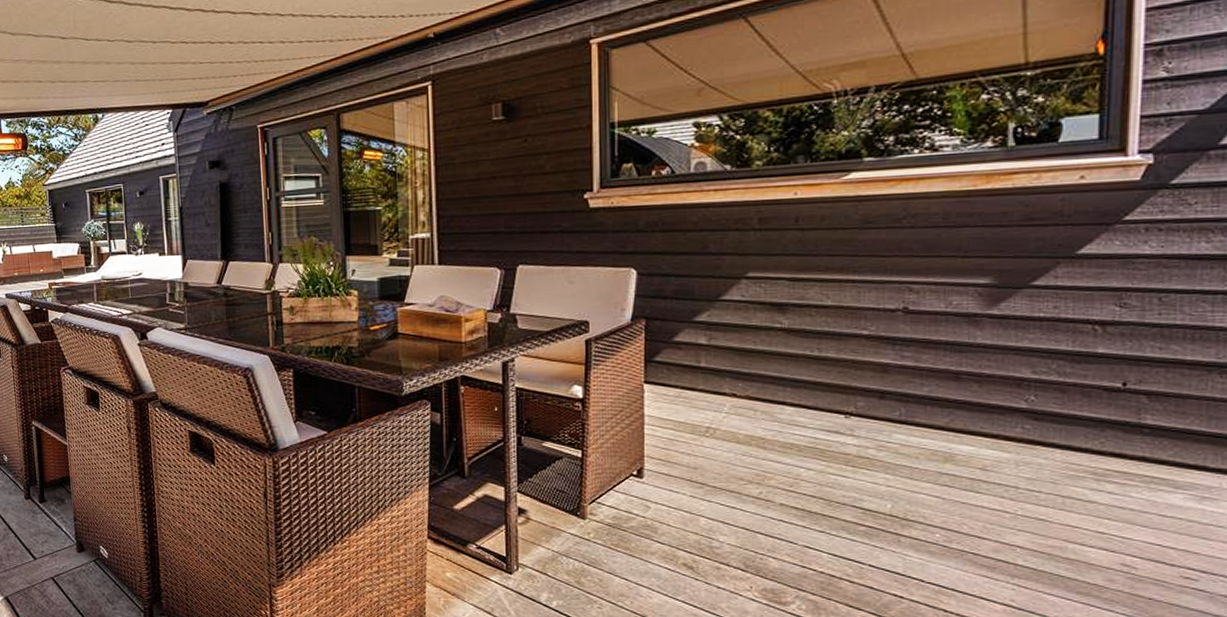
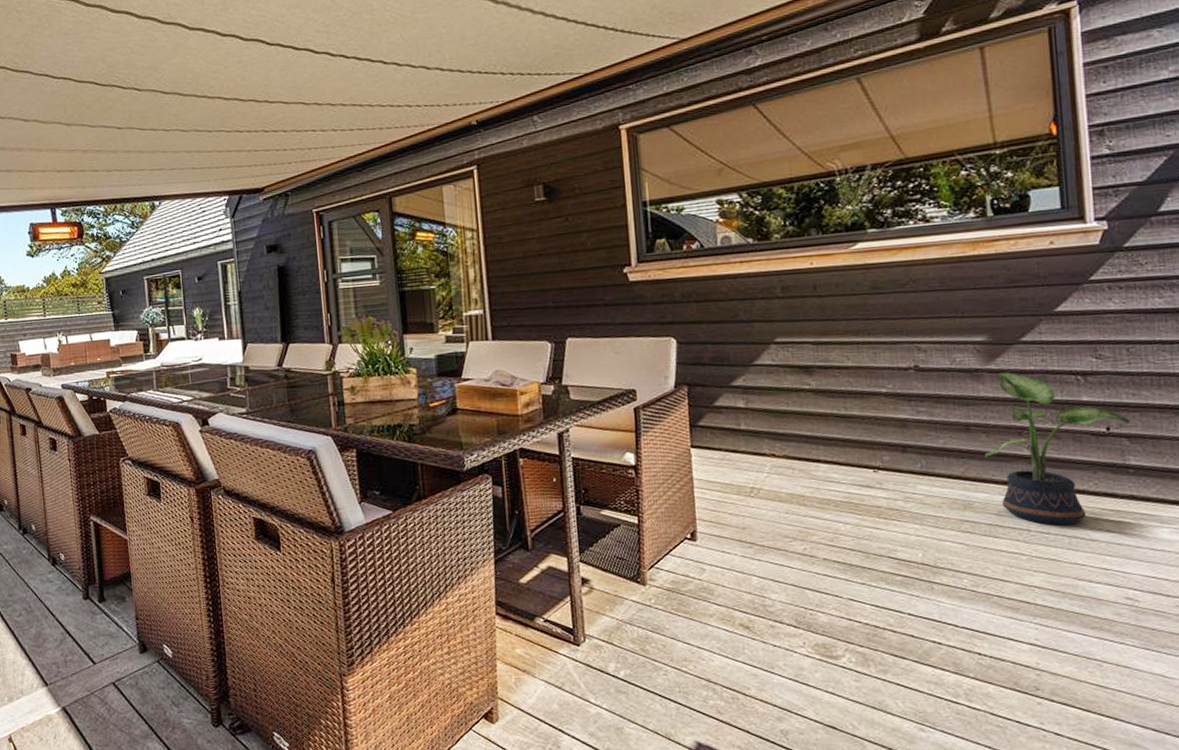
potted plant: none [974,318,1153,484] -> present [984,372,1131,526]

